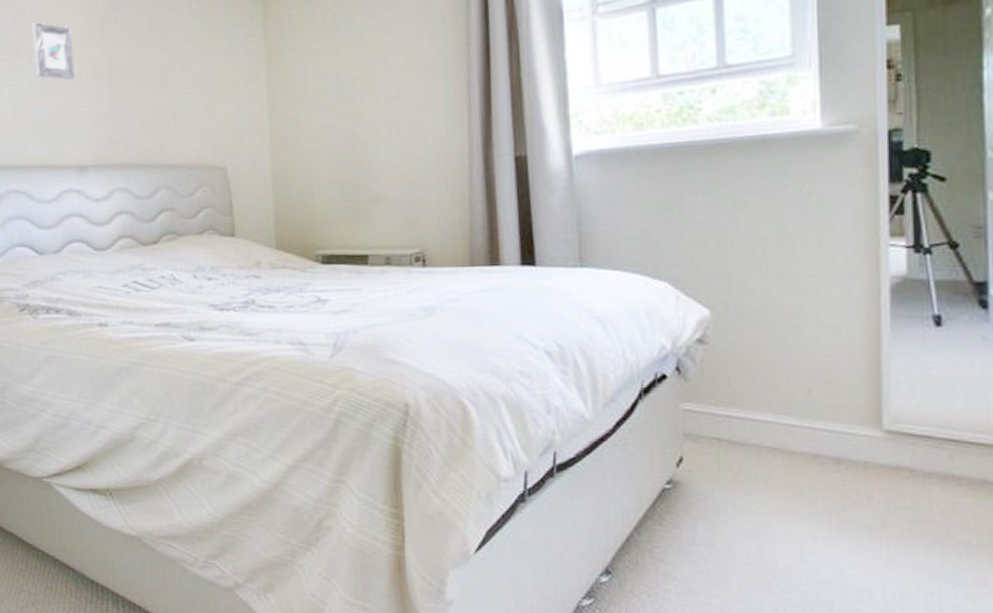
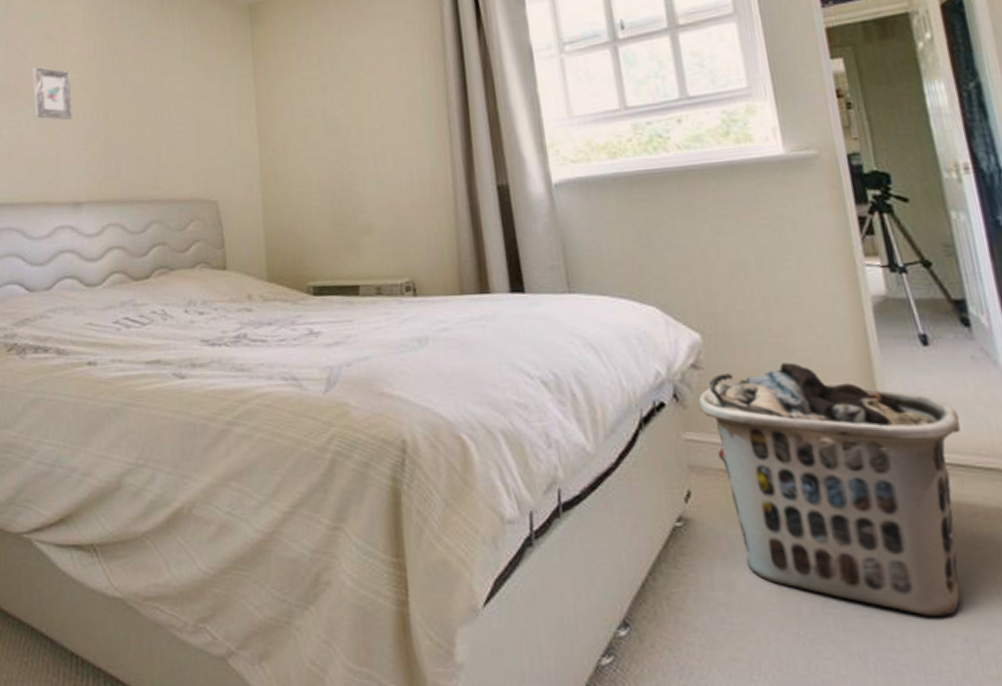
clothes hamper: none [701,339,961,574] -> present [698,362,961,616]

